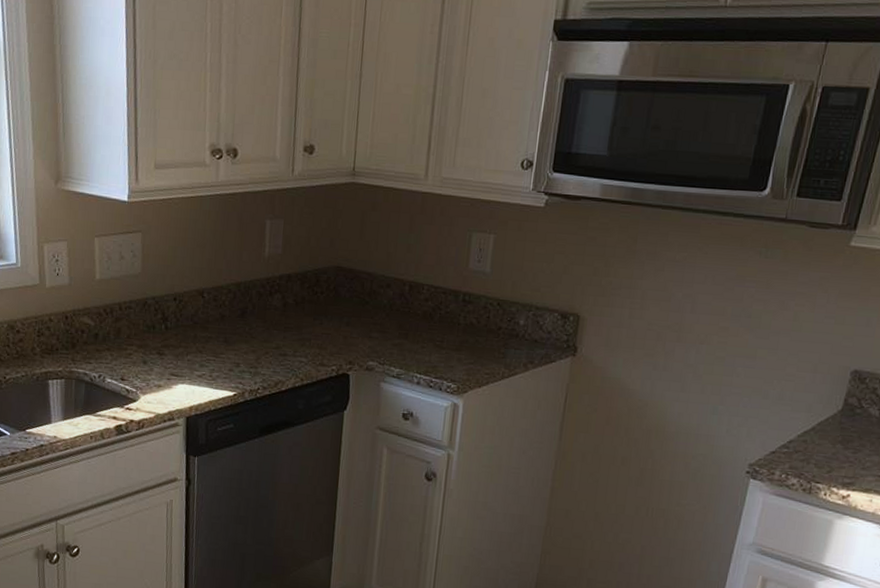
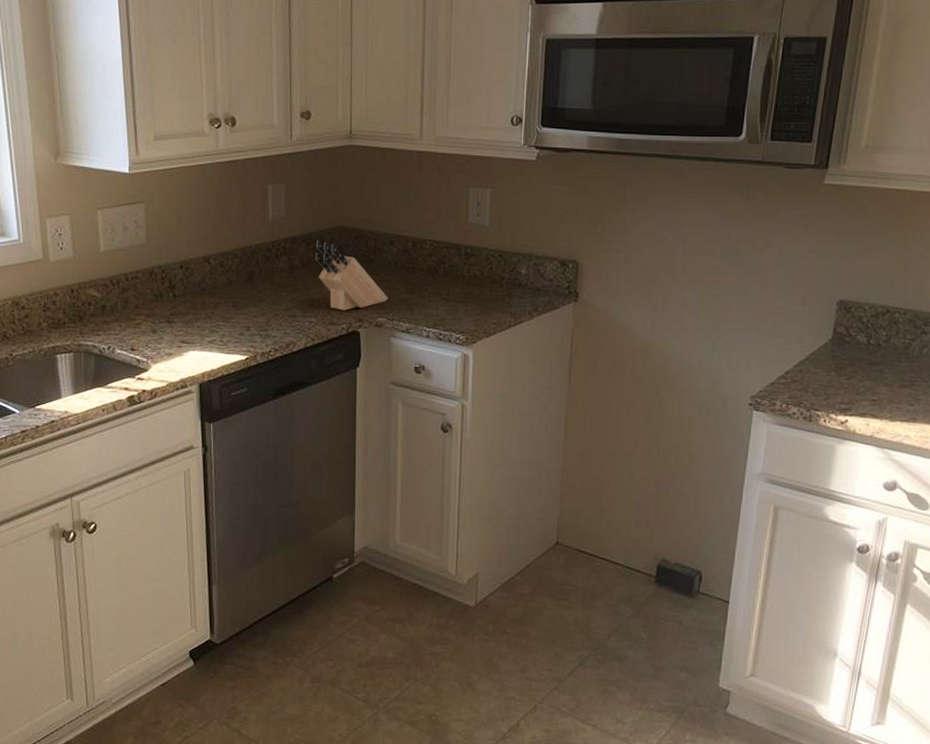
knife block: none [309,278,381,352] -> present [315,239,388,311]

